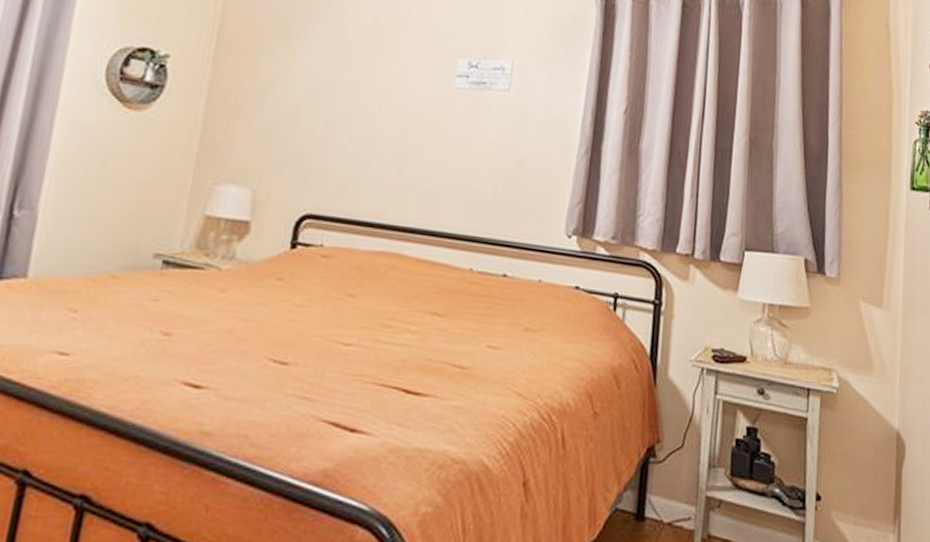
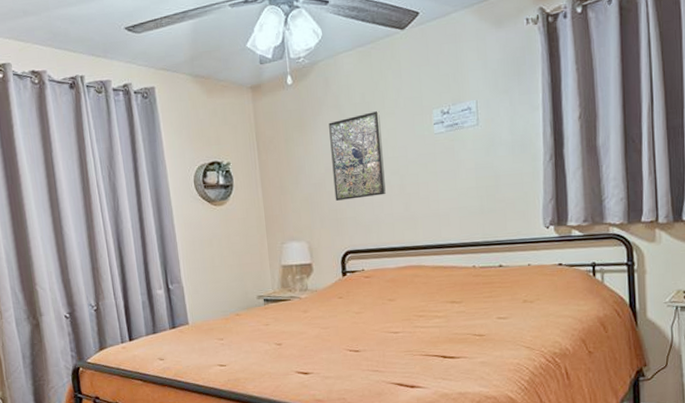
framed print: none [307,39,392,150] -> present [329,111,386,201]

